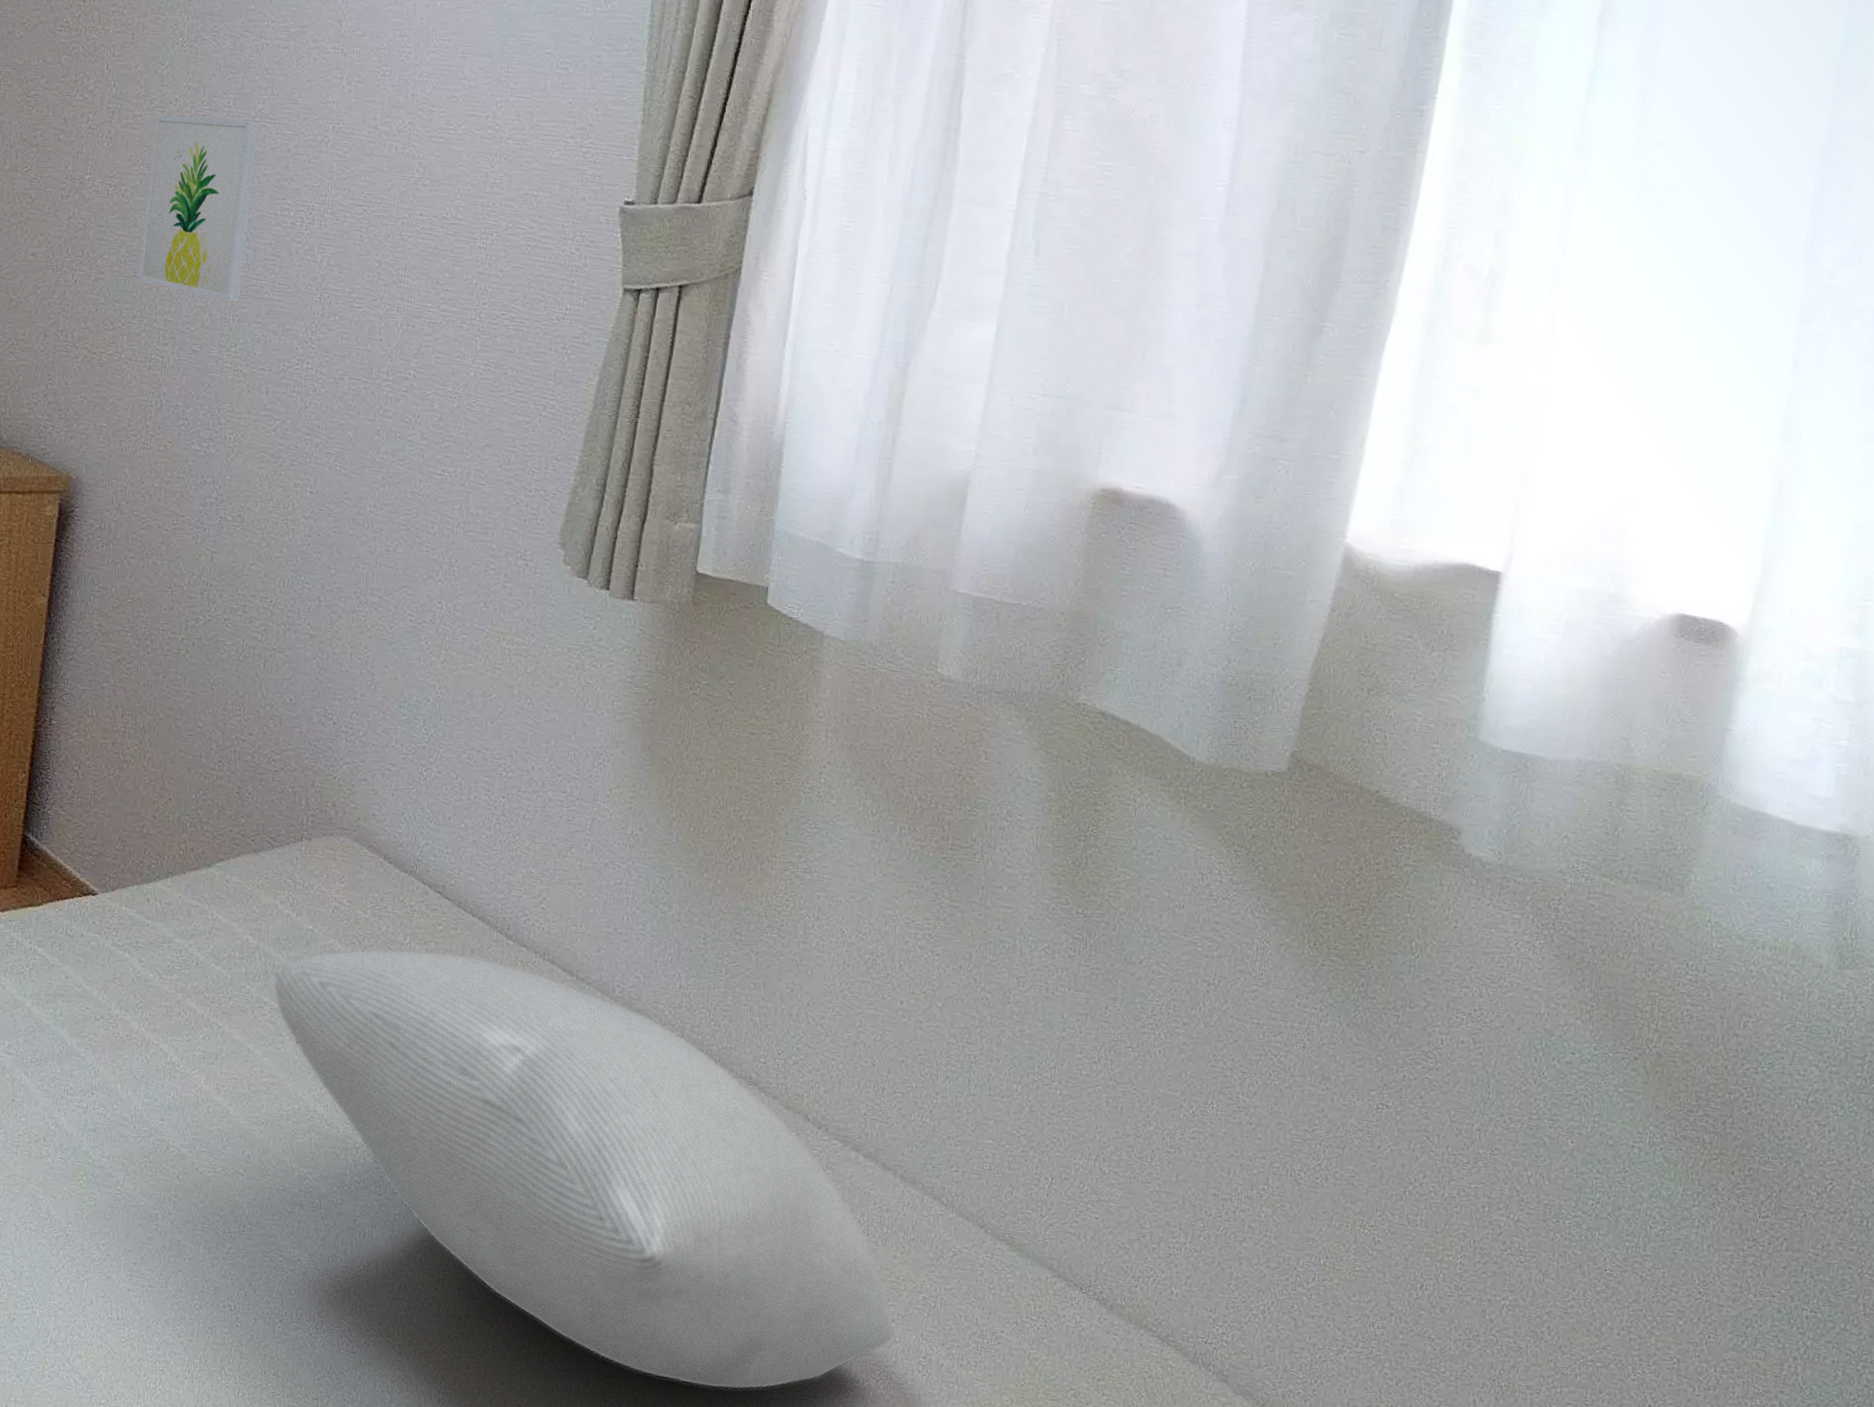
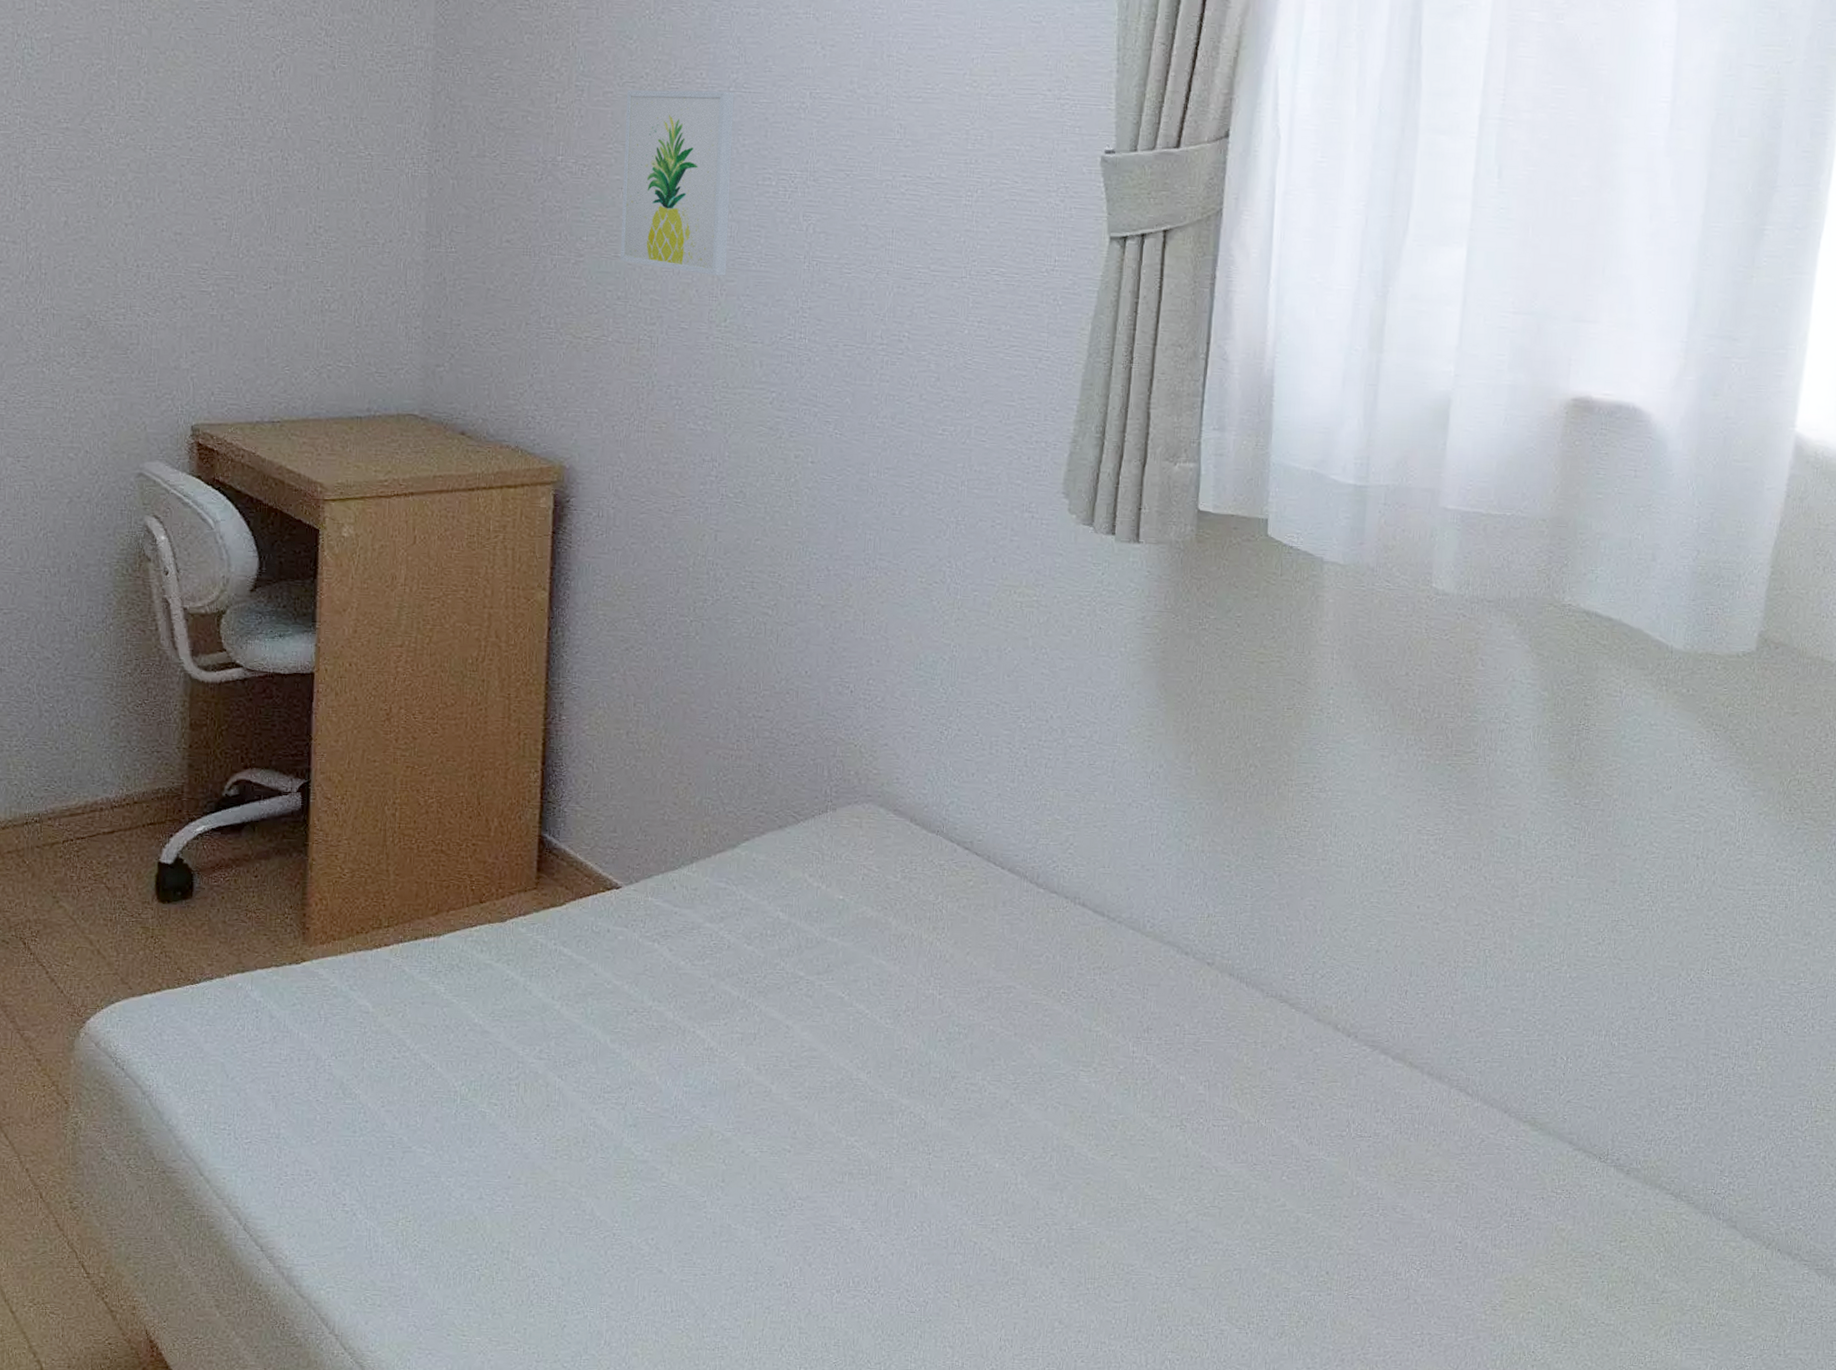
pillow: present [273,948,897,1390] -> none [807,907,1434,1300]

